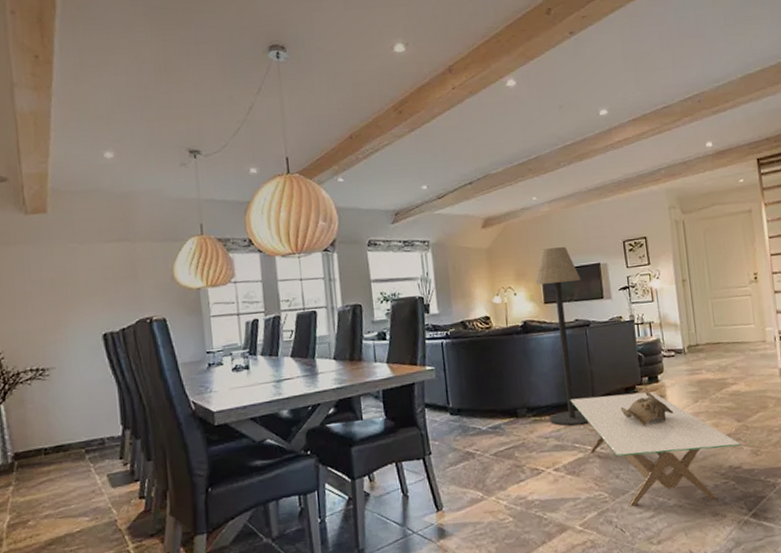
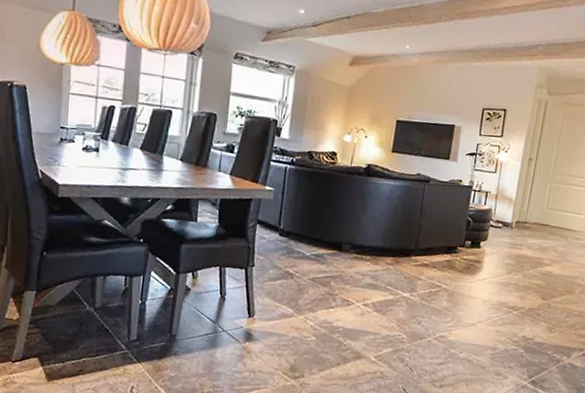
floor lamp: present [534,246,589,427] -> none [370,99,433,272]
coffee table: present [570,392,741,507] -> none [393,245,539,361]
decorative bowl: present [620,390,674,427] -> none [438,253,486,285]

